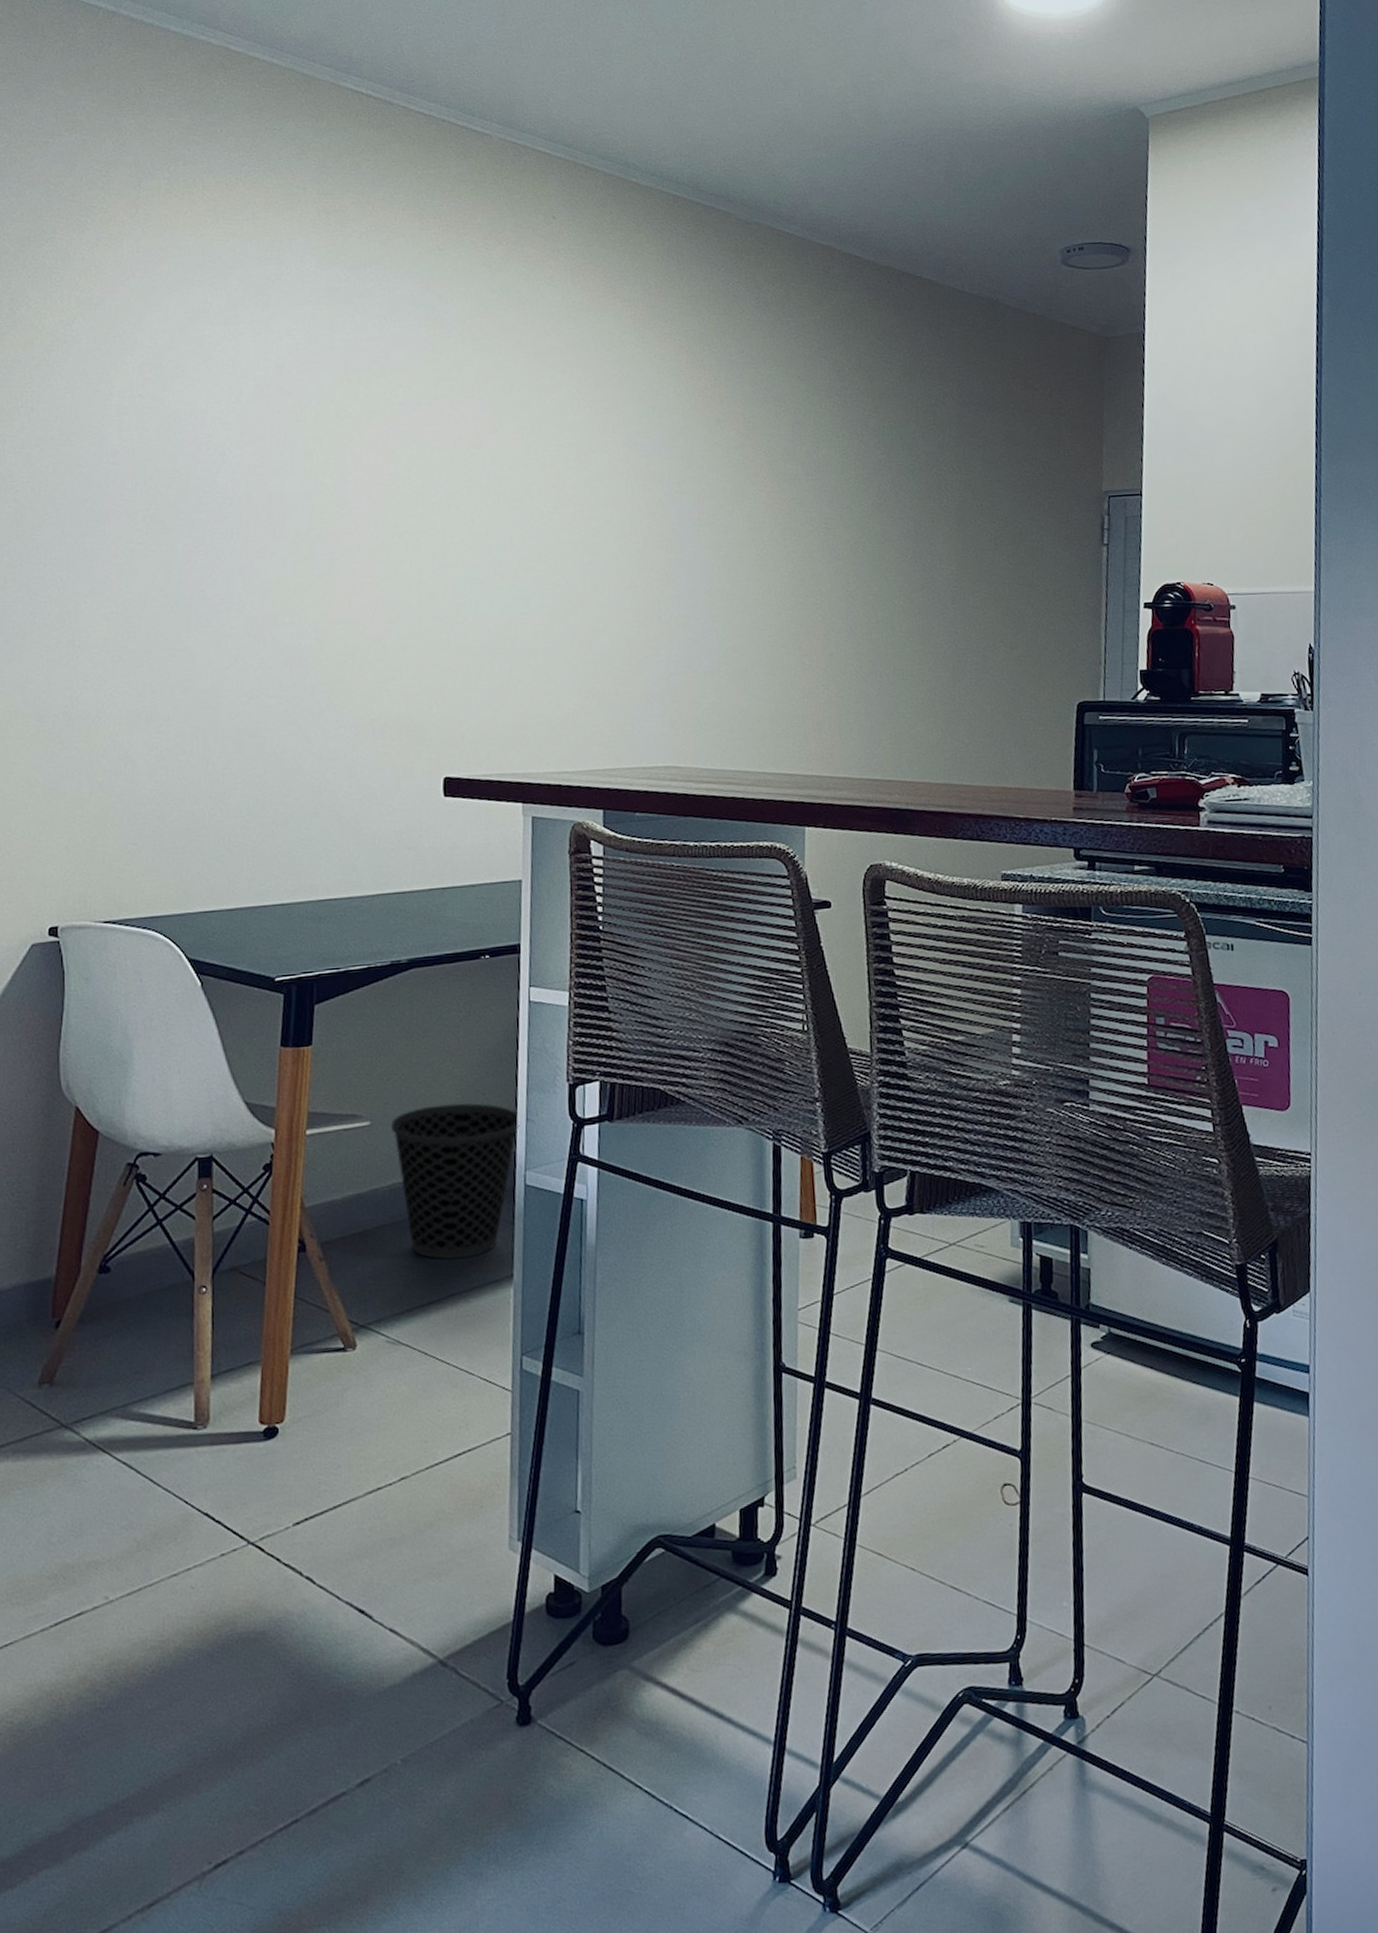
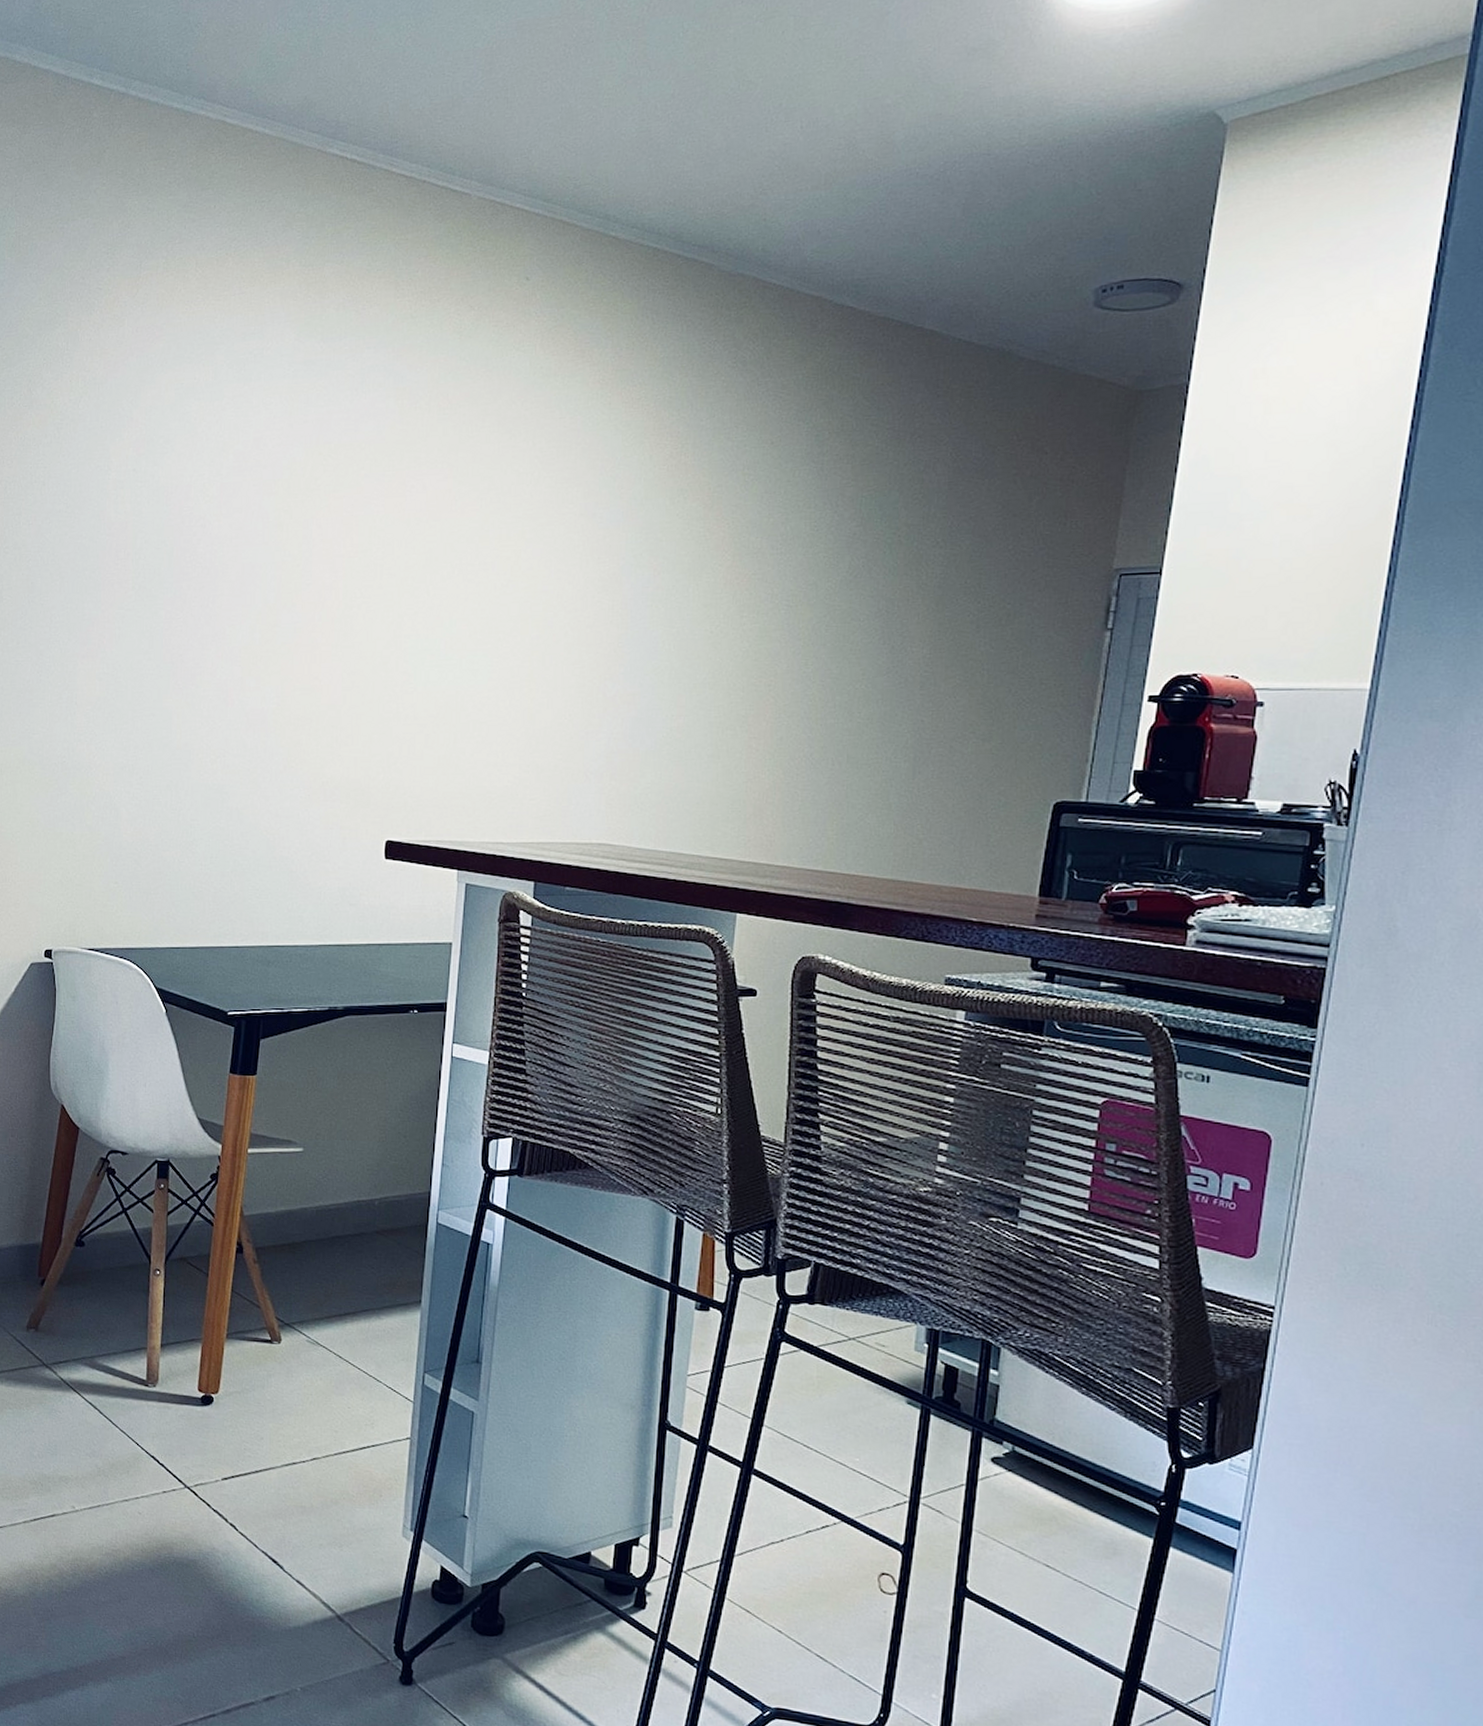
wastebasket: present [391,1103,520,1260] -> none [321,1141,436,1280]

